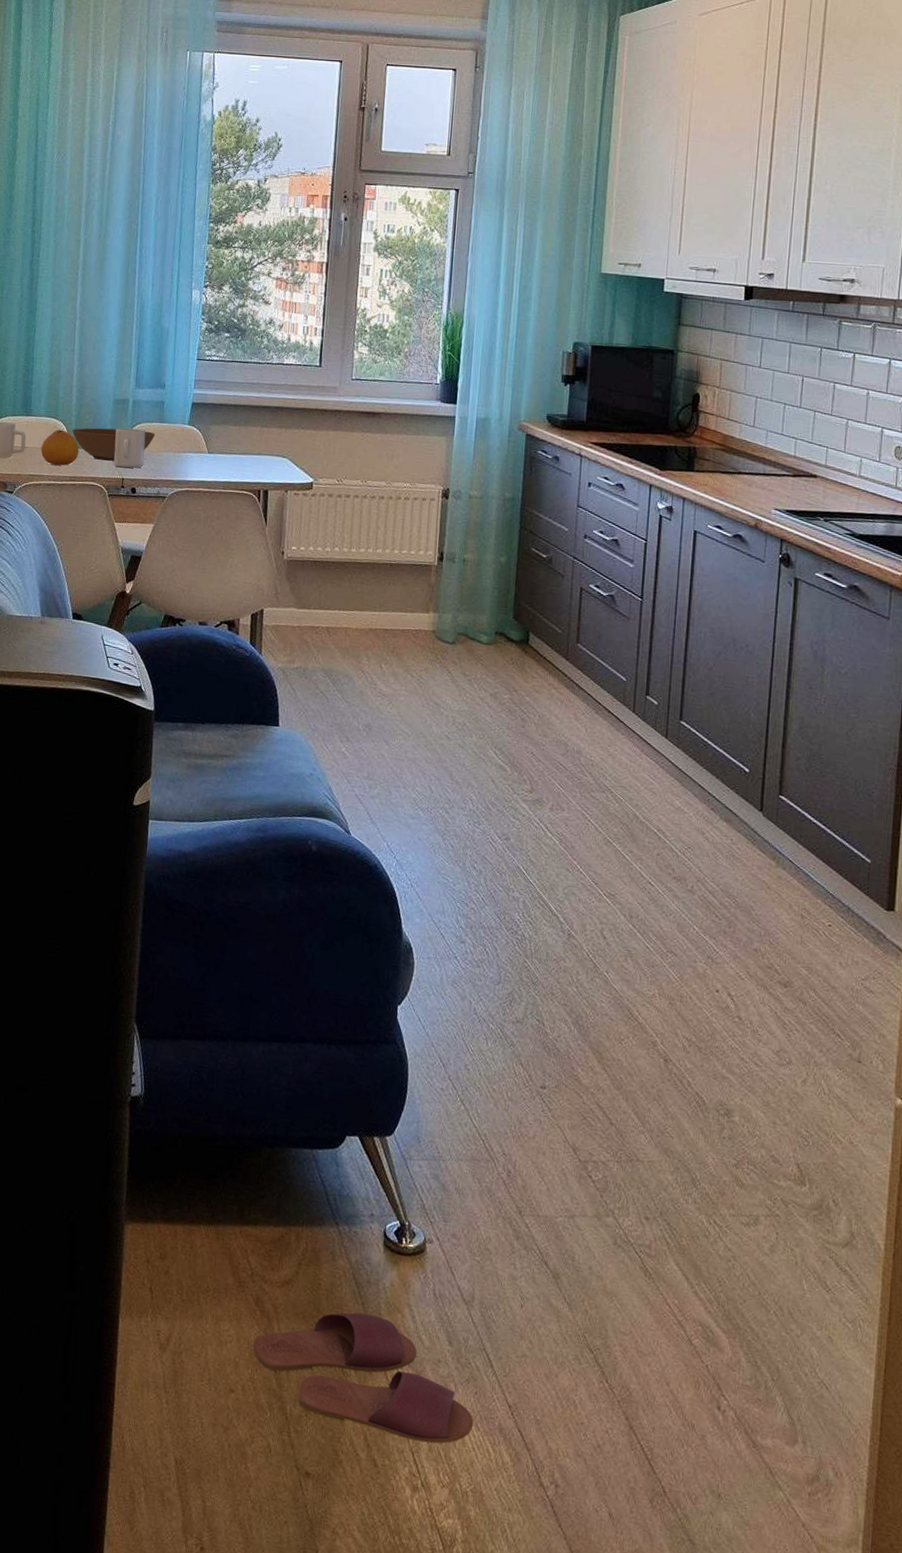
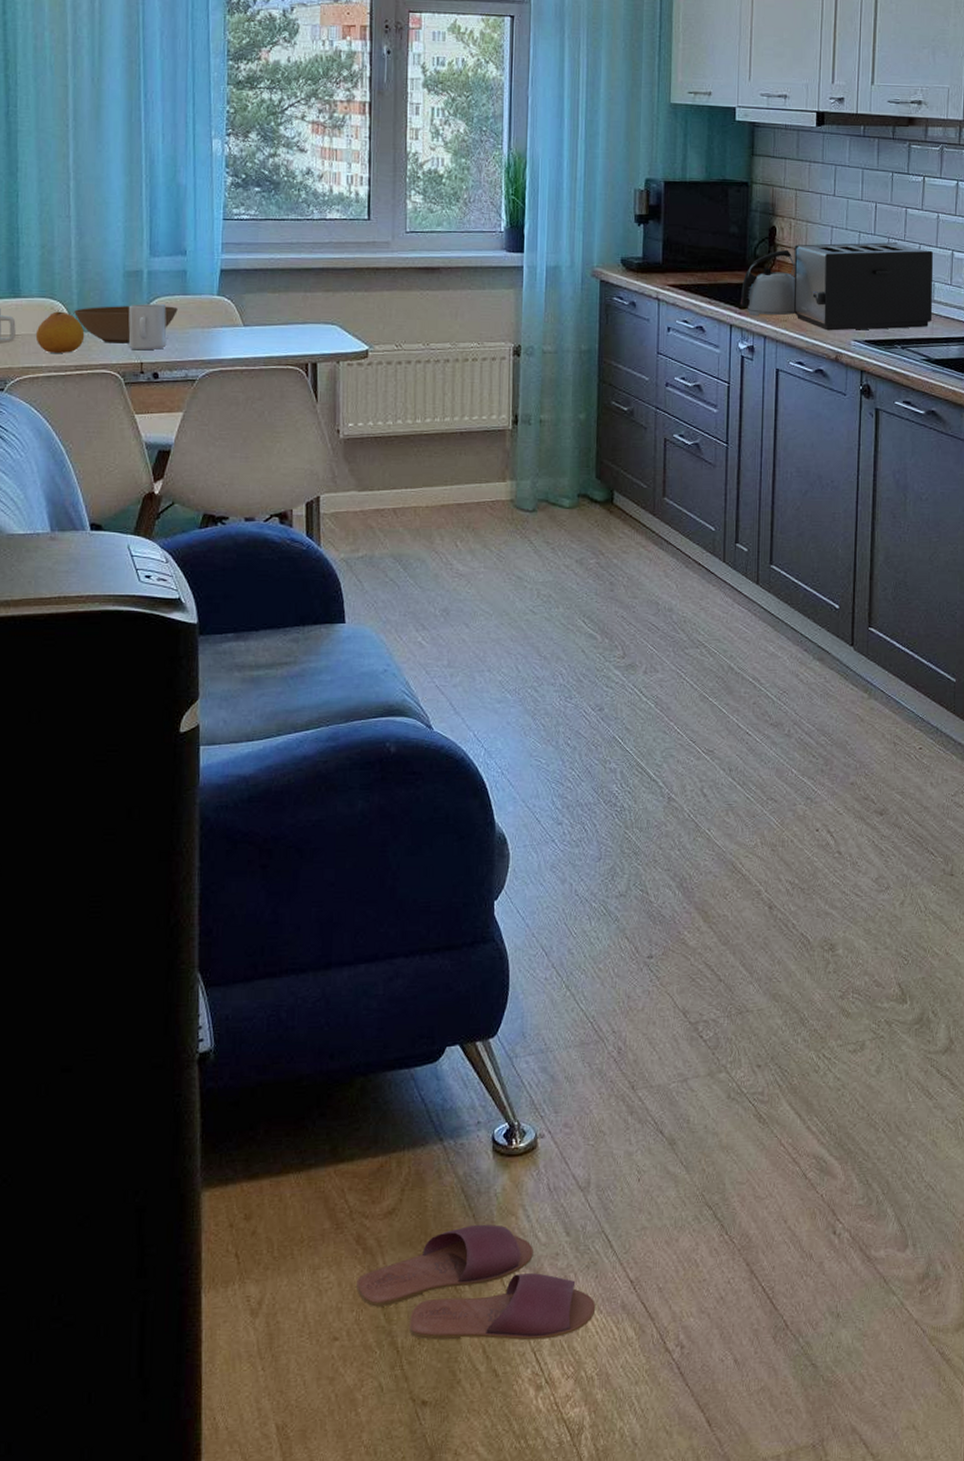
kettle: none [660,416,718,481] -> present [740,249,798,317]
toaster: none [714,412,862,502] -> present [793,242,934,331]

